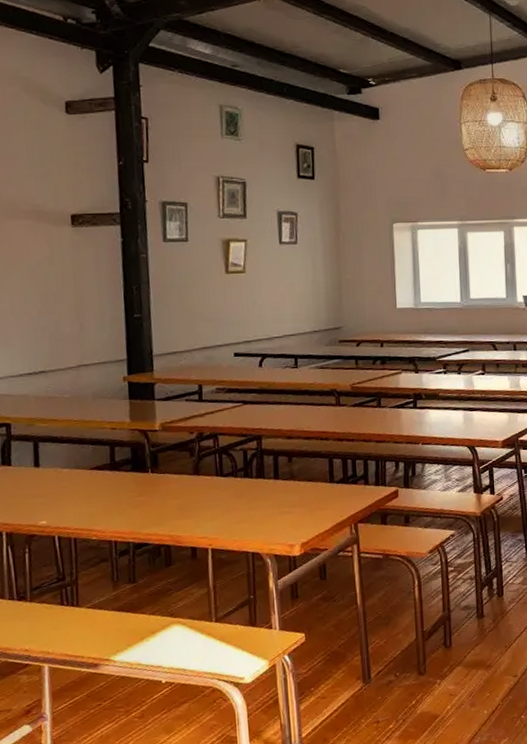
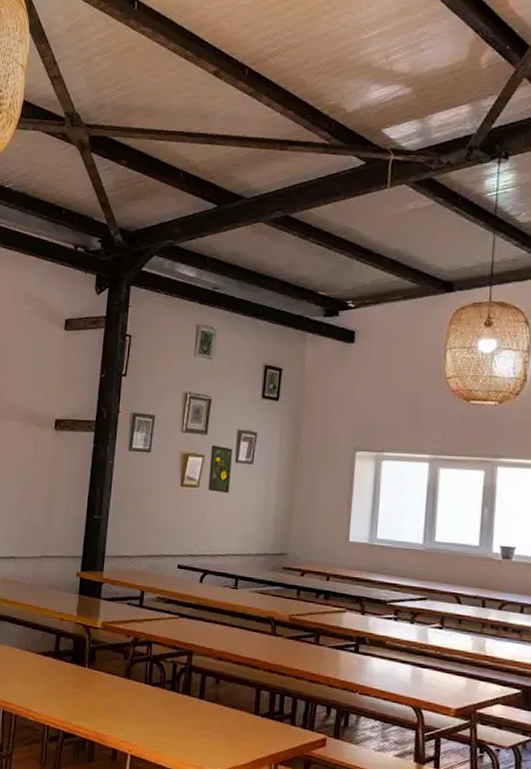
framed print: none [252,228,277,276] -> present [208,444,232,494]

